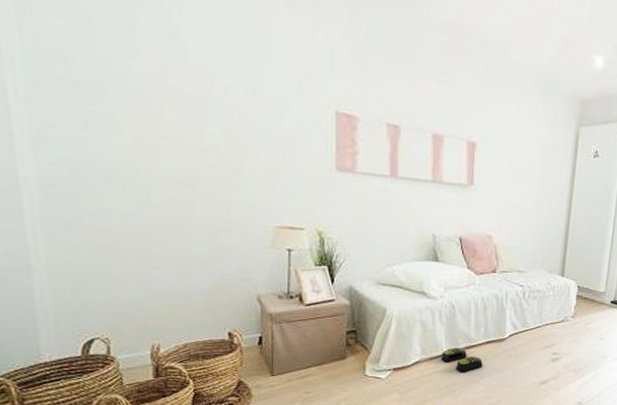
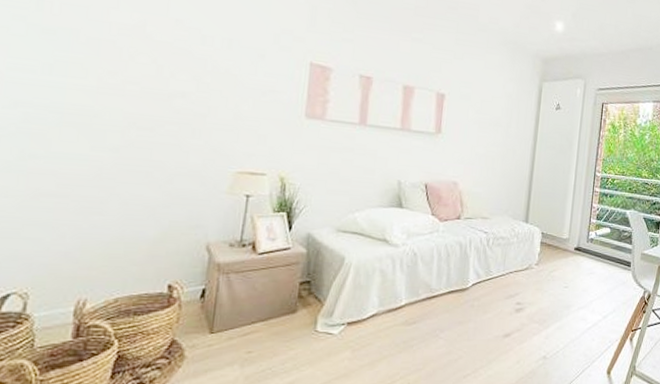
slippers: present [441,347,483,373] -> none [399,298,444,326]

